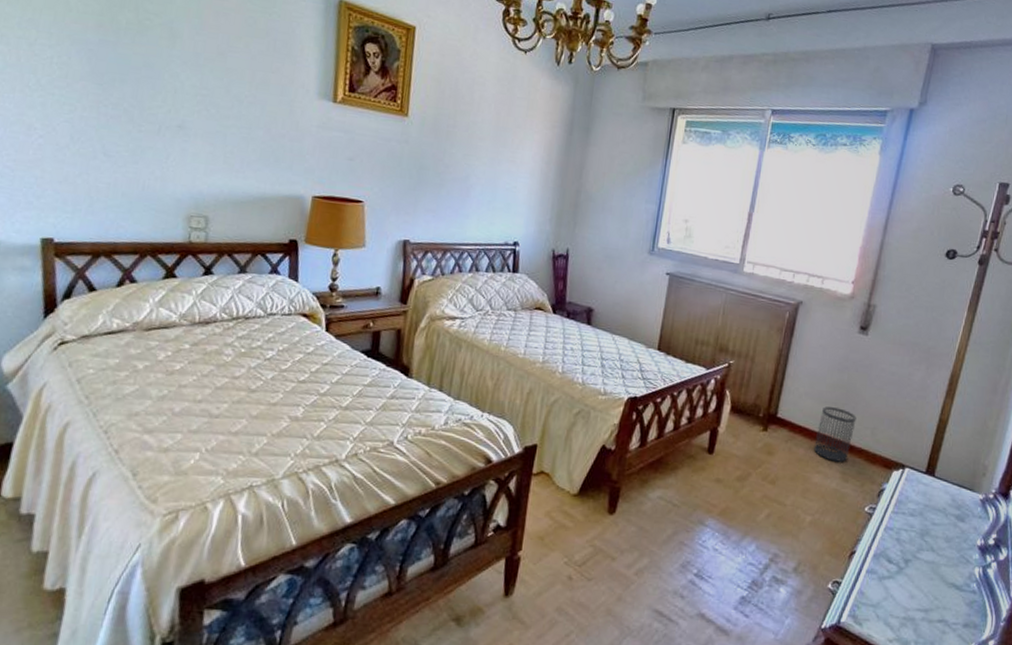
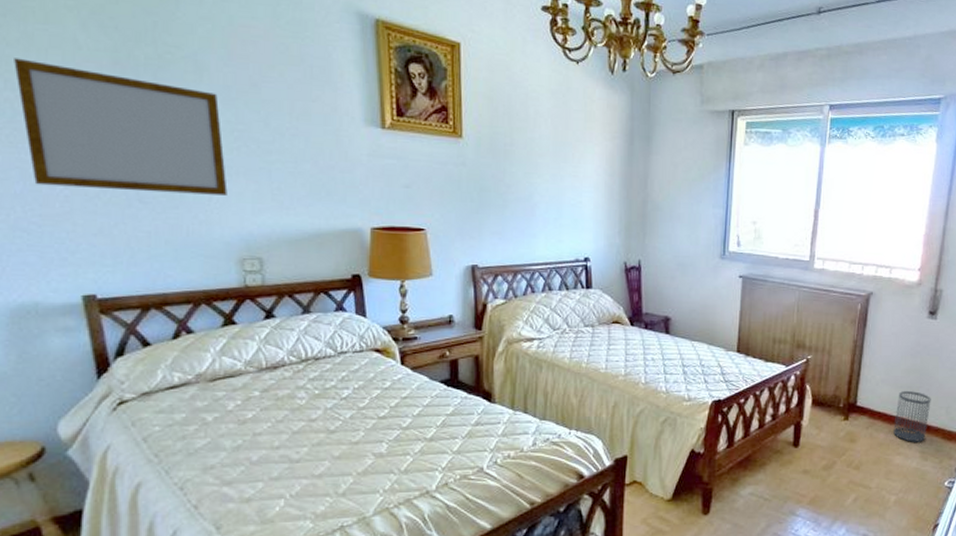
writing board: none [11,15,187,155] -> present [14,58,228,196]

